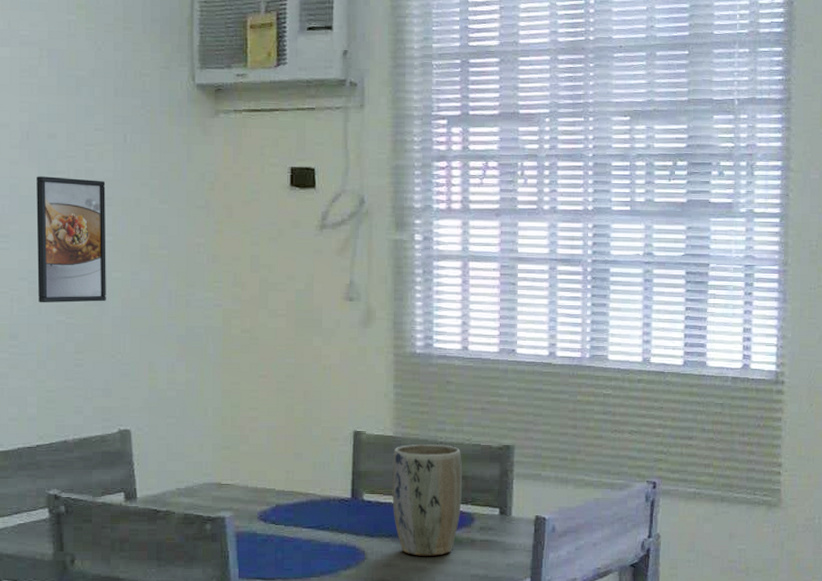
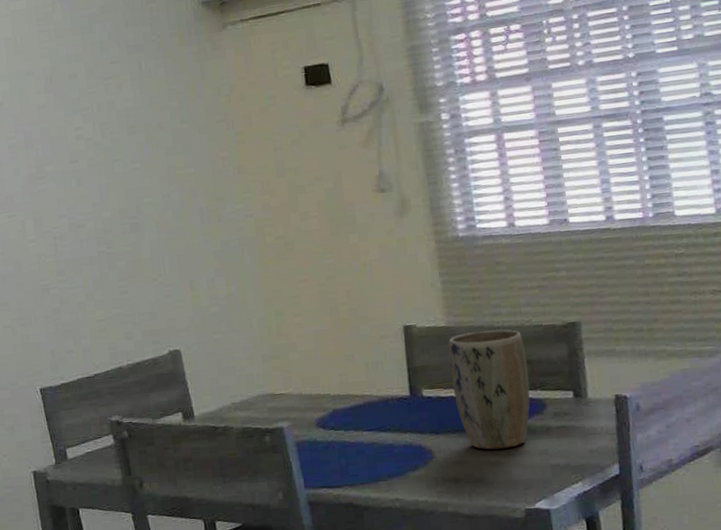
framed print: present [36,176,106,303] -> none [63,111,142,237]

